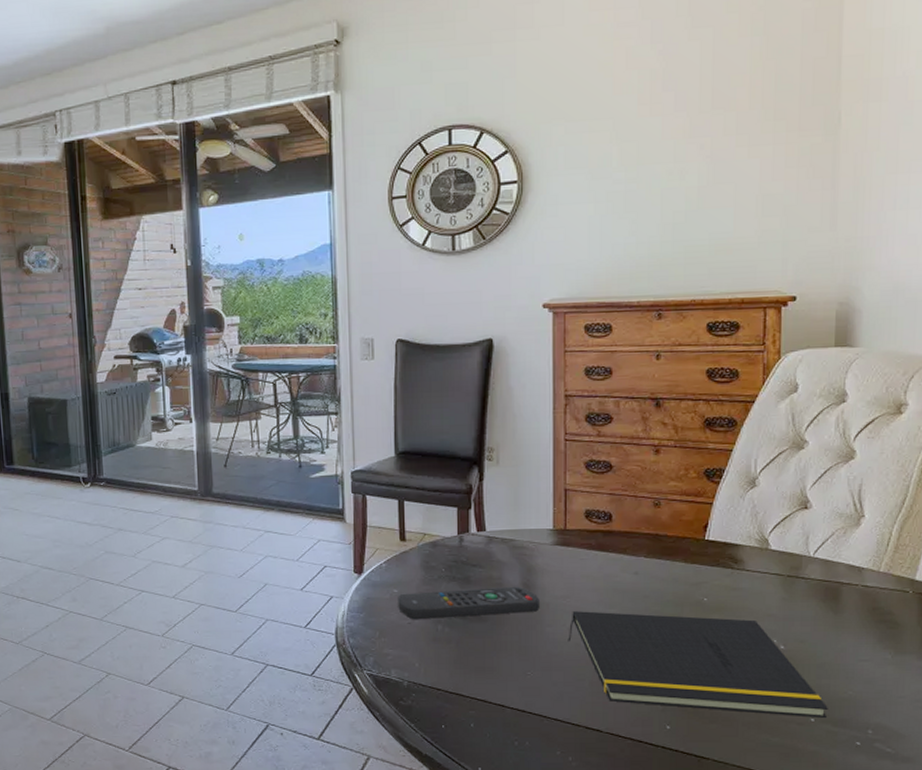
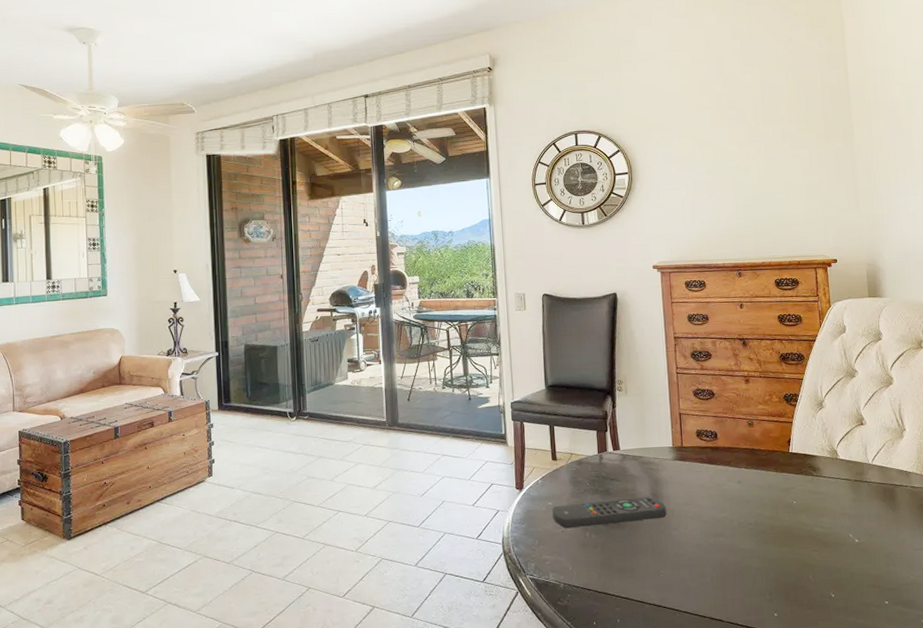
notepad: present [568,611,828,719] -> none [690,515,898,601]

